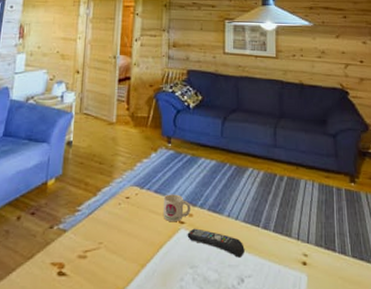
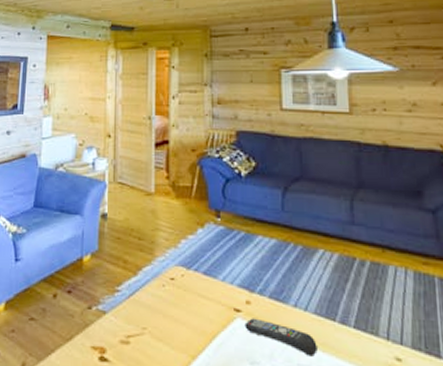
mug: present [162,194,191,222] -> none [214,277,249,310]

